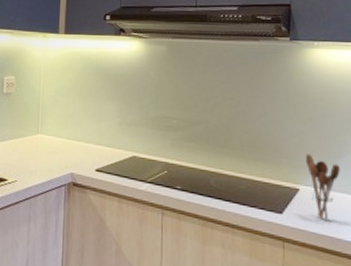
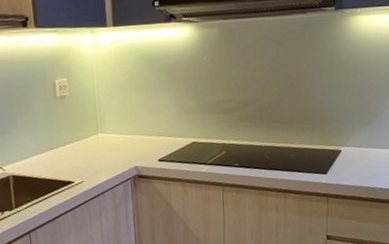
utensil holder: present [305,154,340,220] -> none [347,117,376,174]

